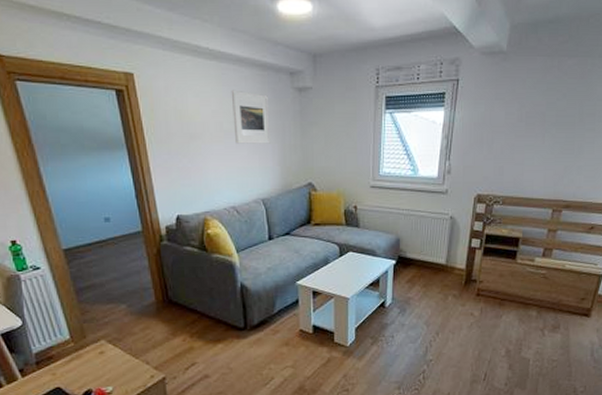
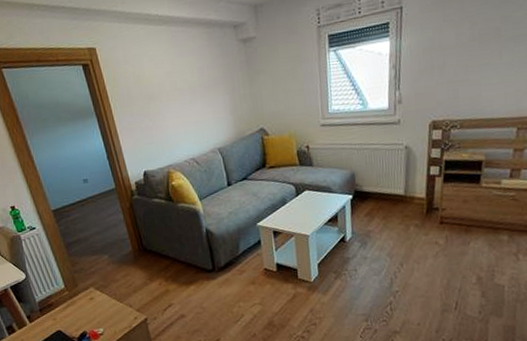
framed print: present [231,89,271,144] -> none [181,49,222,100]

